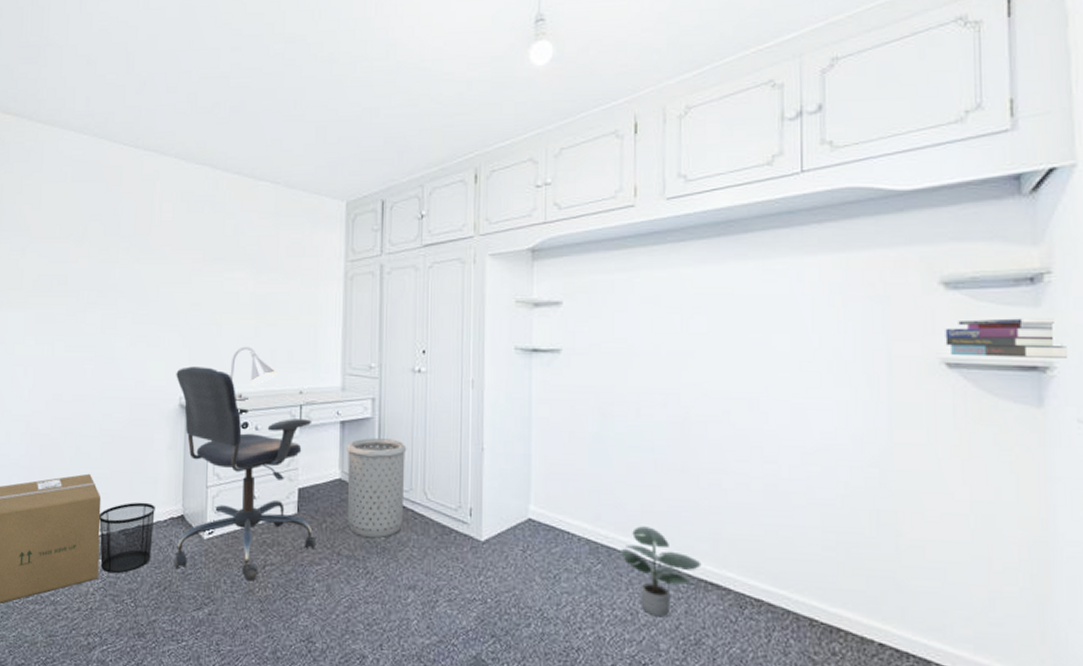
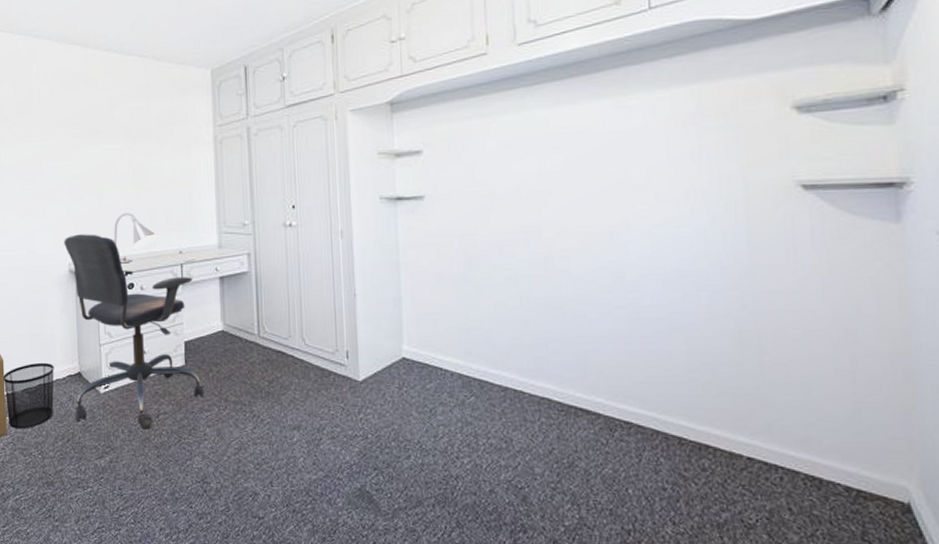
laundry basket: present [346,438,407,539] -> none [227,290,284,384]
potted plant: present [621,526,702,618] -> none [492,359,571,444]
books: present [945,318,1067,358] -> none [799,135,924,178]

